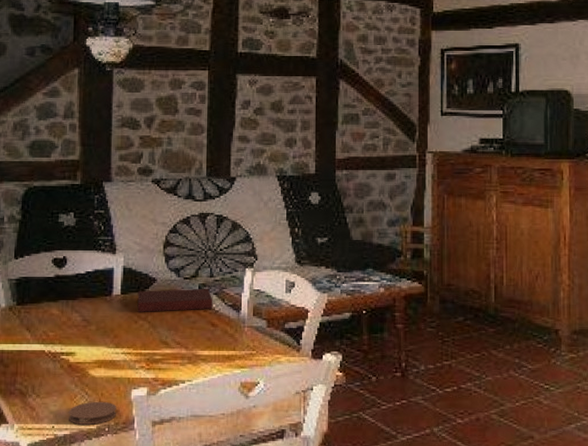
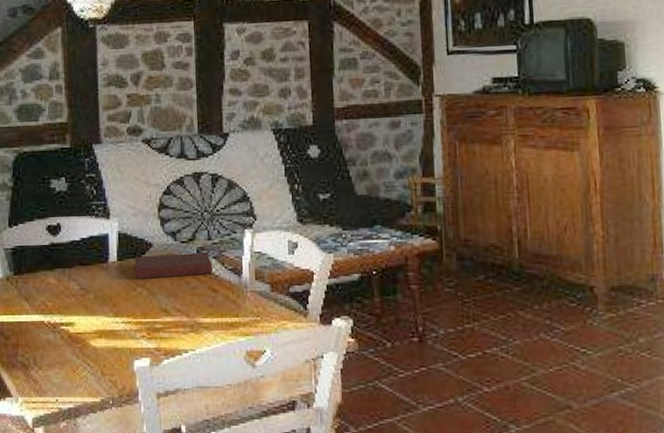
coaster: present [68,401,116,425] -> none [71,373,120,397]

